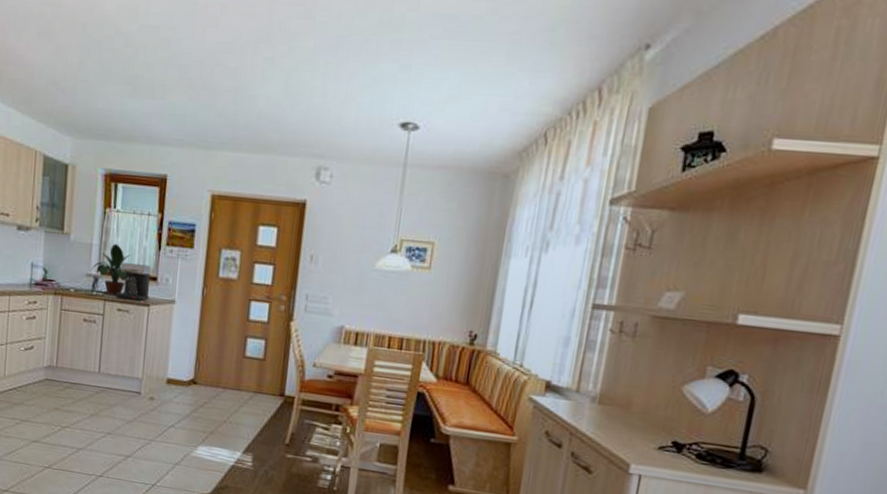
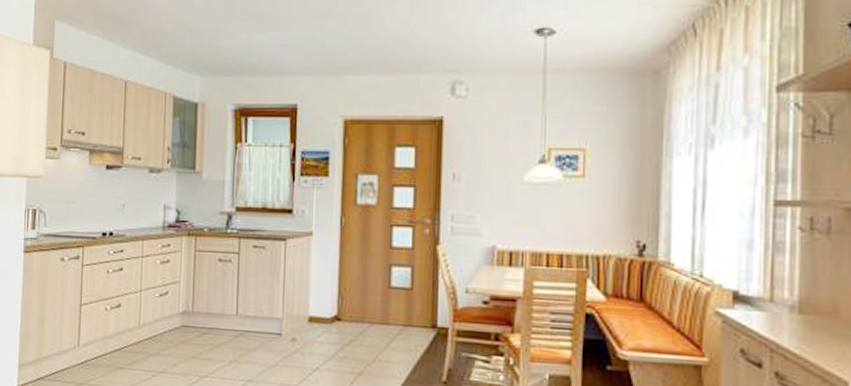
potted plant: present [90,244,131,296] -> none [224,179,264,232]
coffee maker: present [115,262,151,301] -> none [250,197,285,235]

